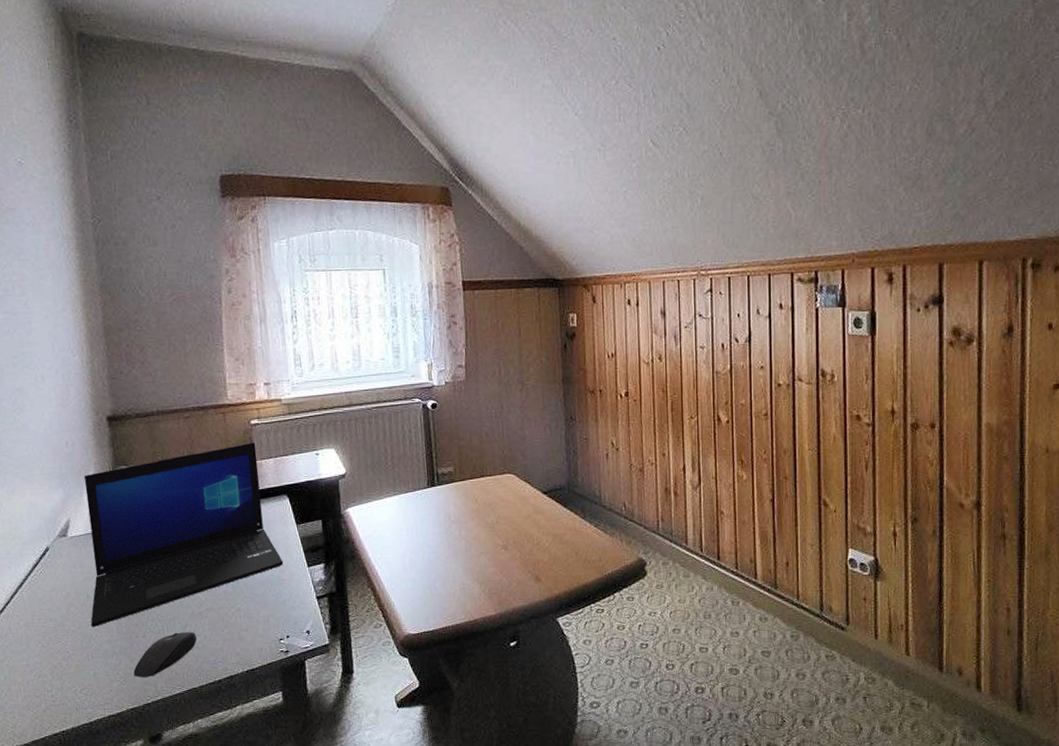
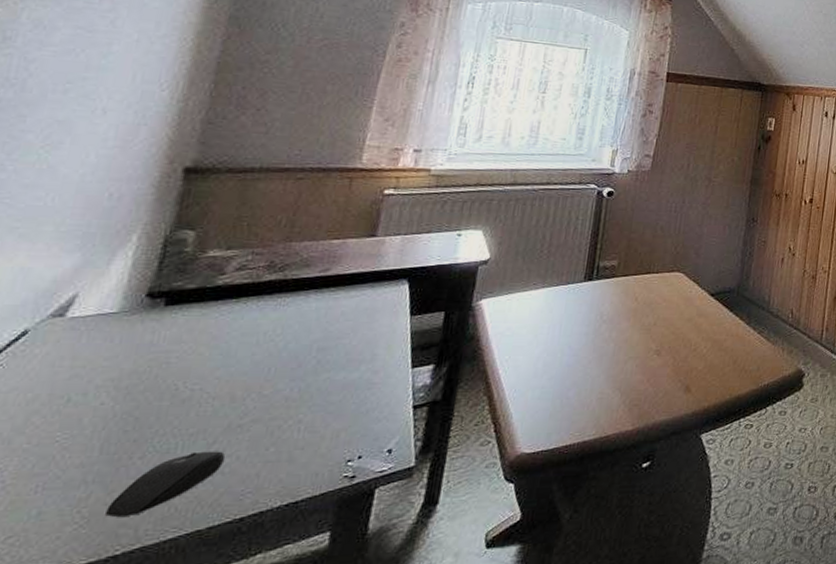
laptop: present [83,442,284,627] -> none [59,215,384,444]

